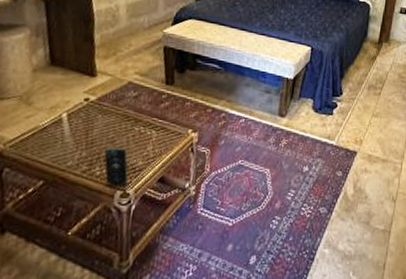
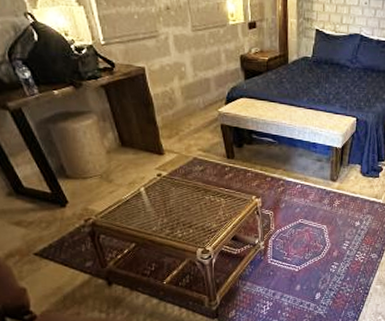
smartphone: present [104,147,128,184] -> none [183,214,205,243]

